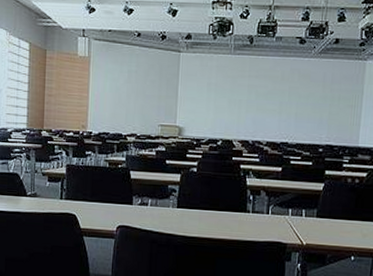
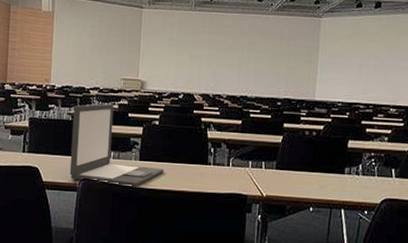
laptop: none [107,150,202,235] -> present [69,104,164,187]

